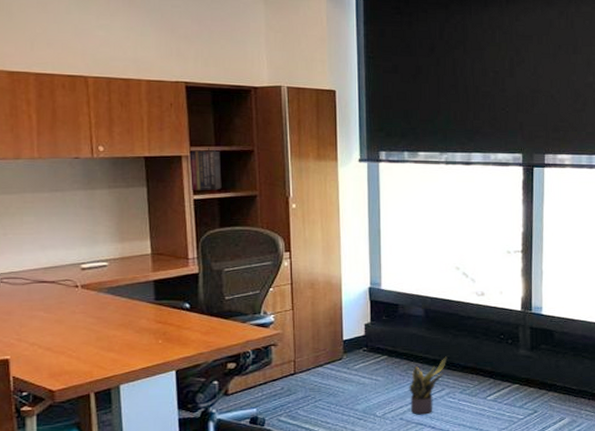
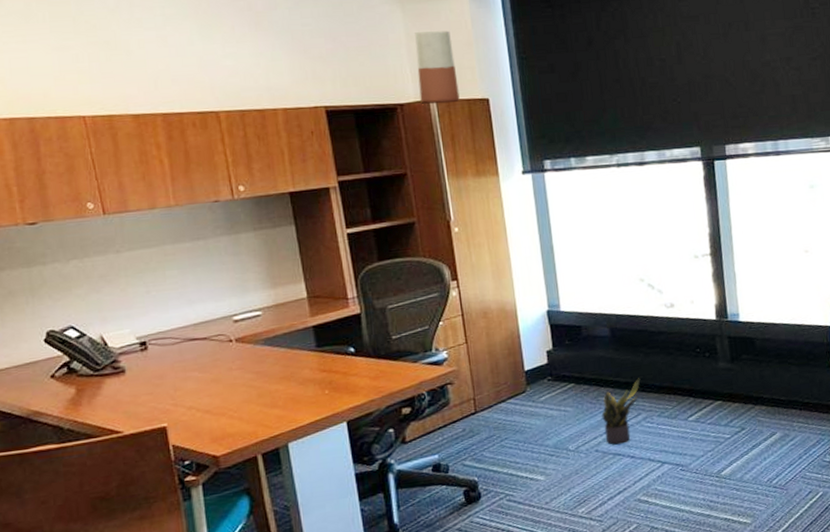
books: present [189,148,222,190] -> none [337,176,376,224]
vase: none [273,24,309,91] -> present [415,30,460,105]

